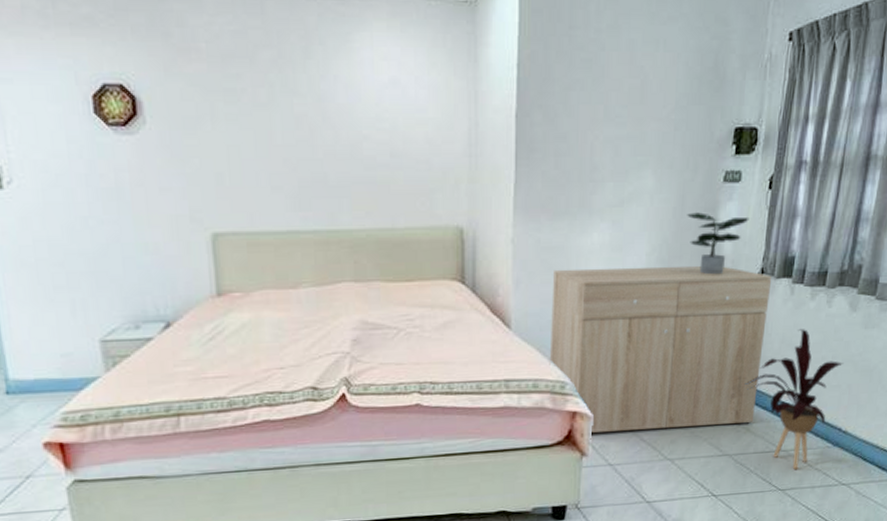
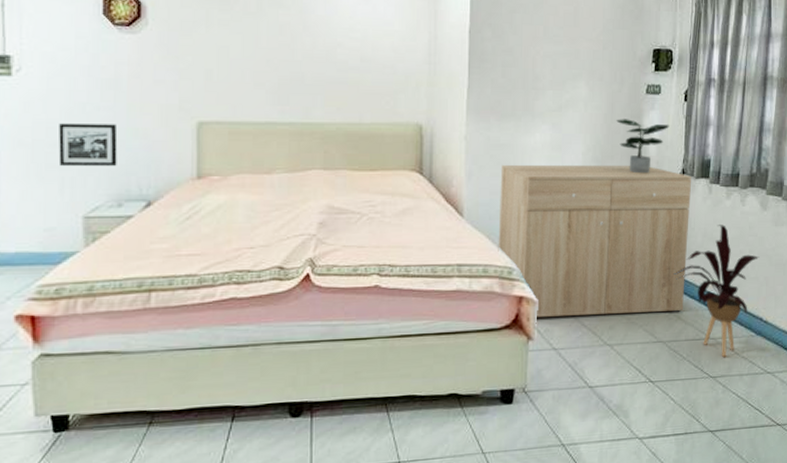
picture frame: none [62,239,130,287] -> present [58,123,118,166]

